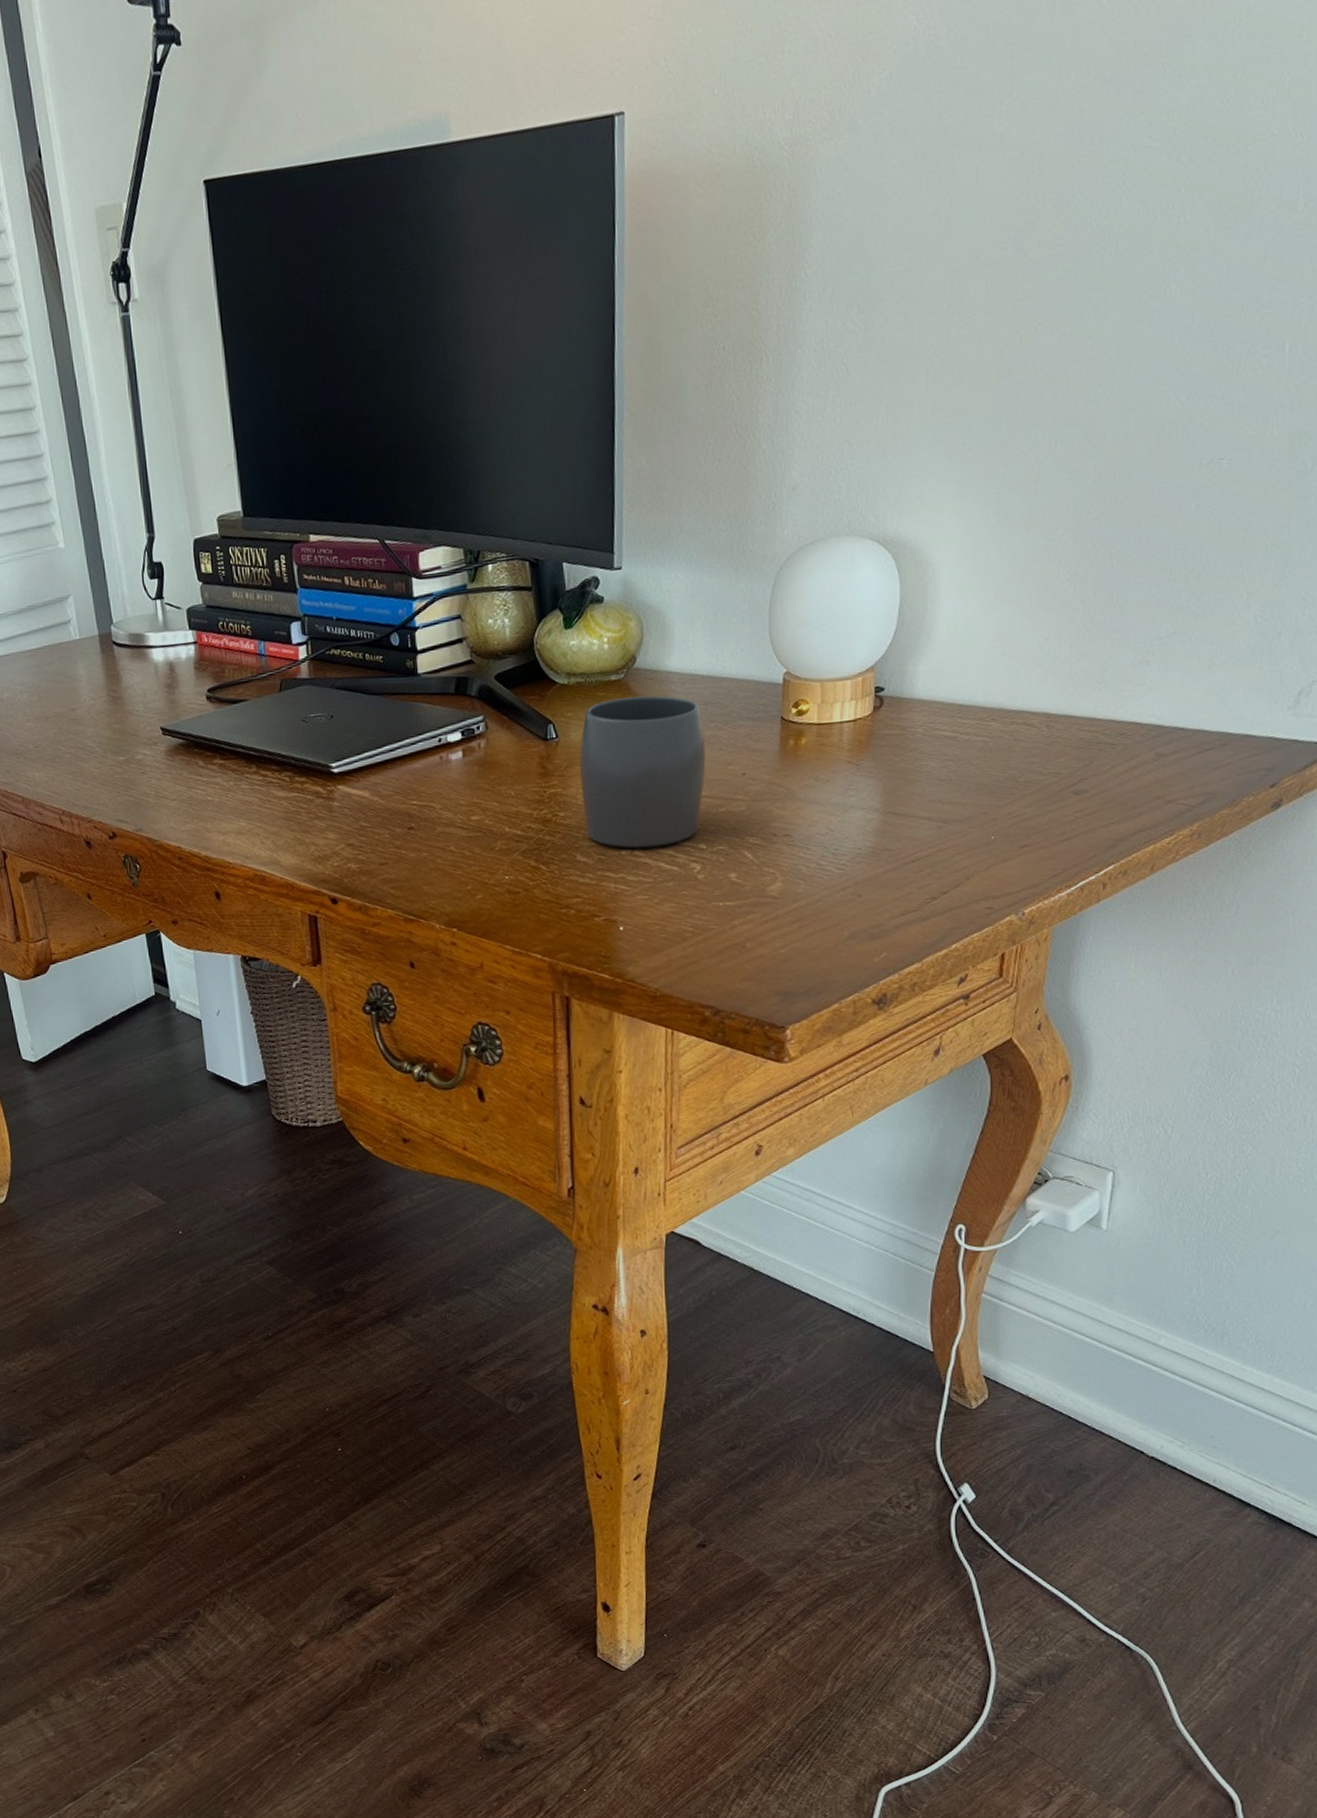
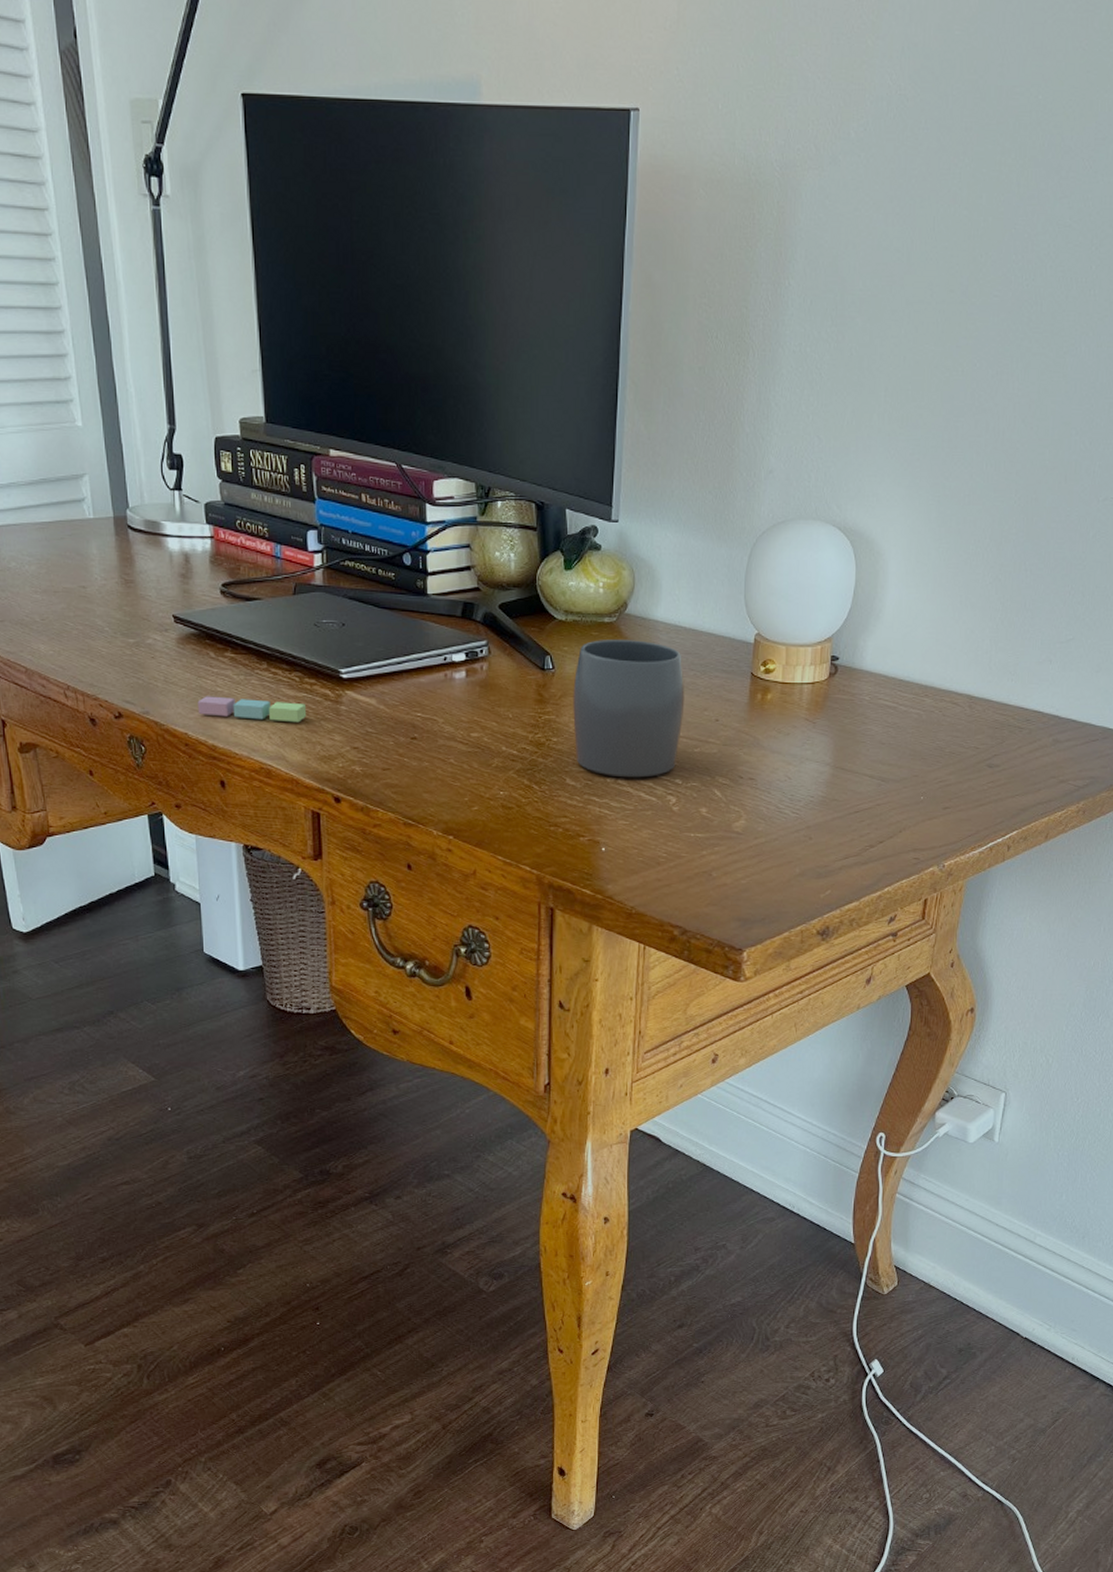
sticky notes: none [189,803,299,827] -> present [197,696,307,723]

